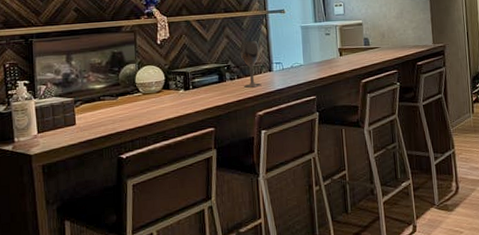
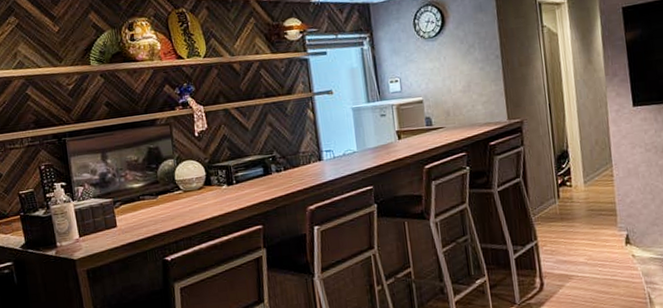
wine glass: present [240,40,262,88] -> none [285,126,312,180]

